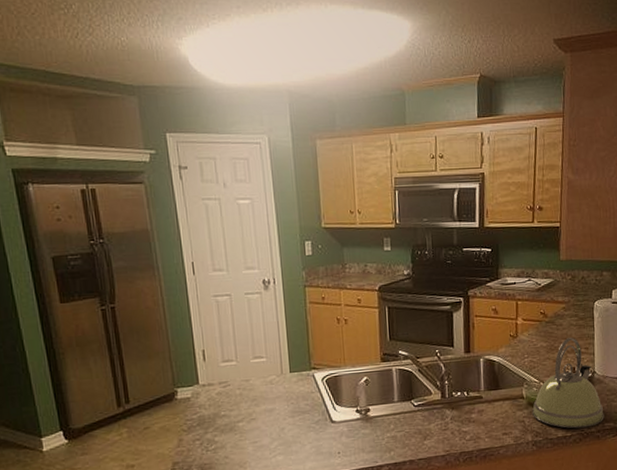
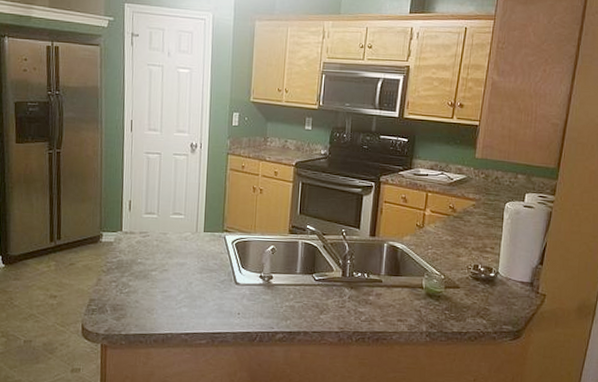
kettle: present [532,338,604,429] -> none [430,235,503,327]

